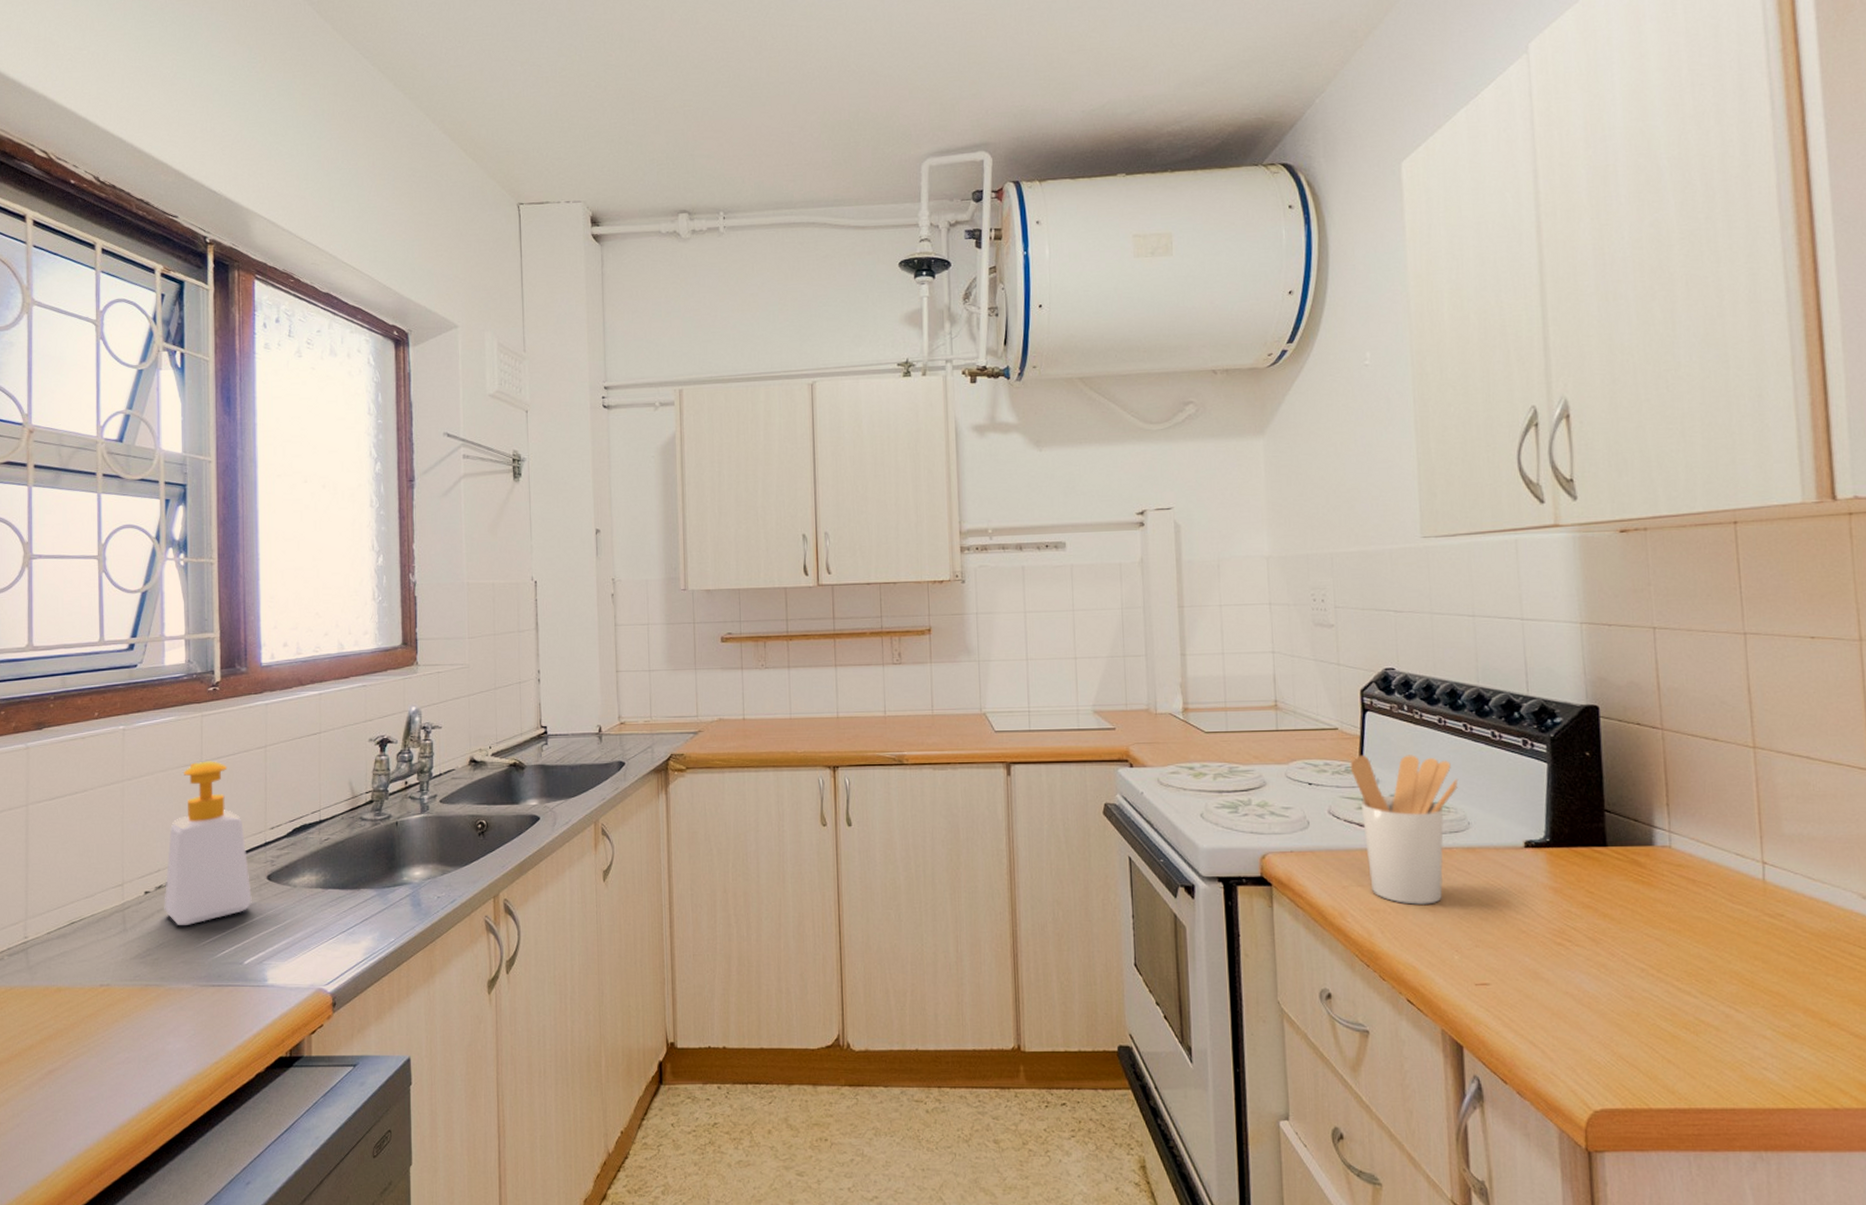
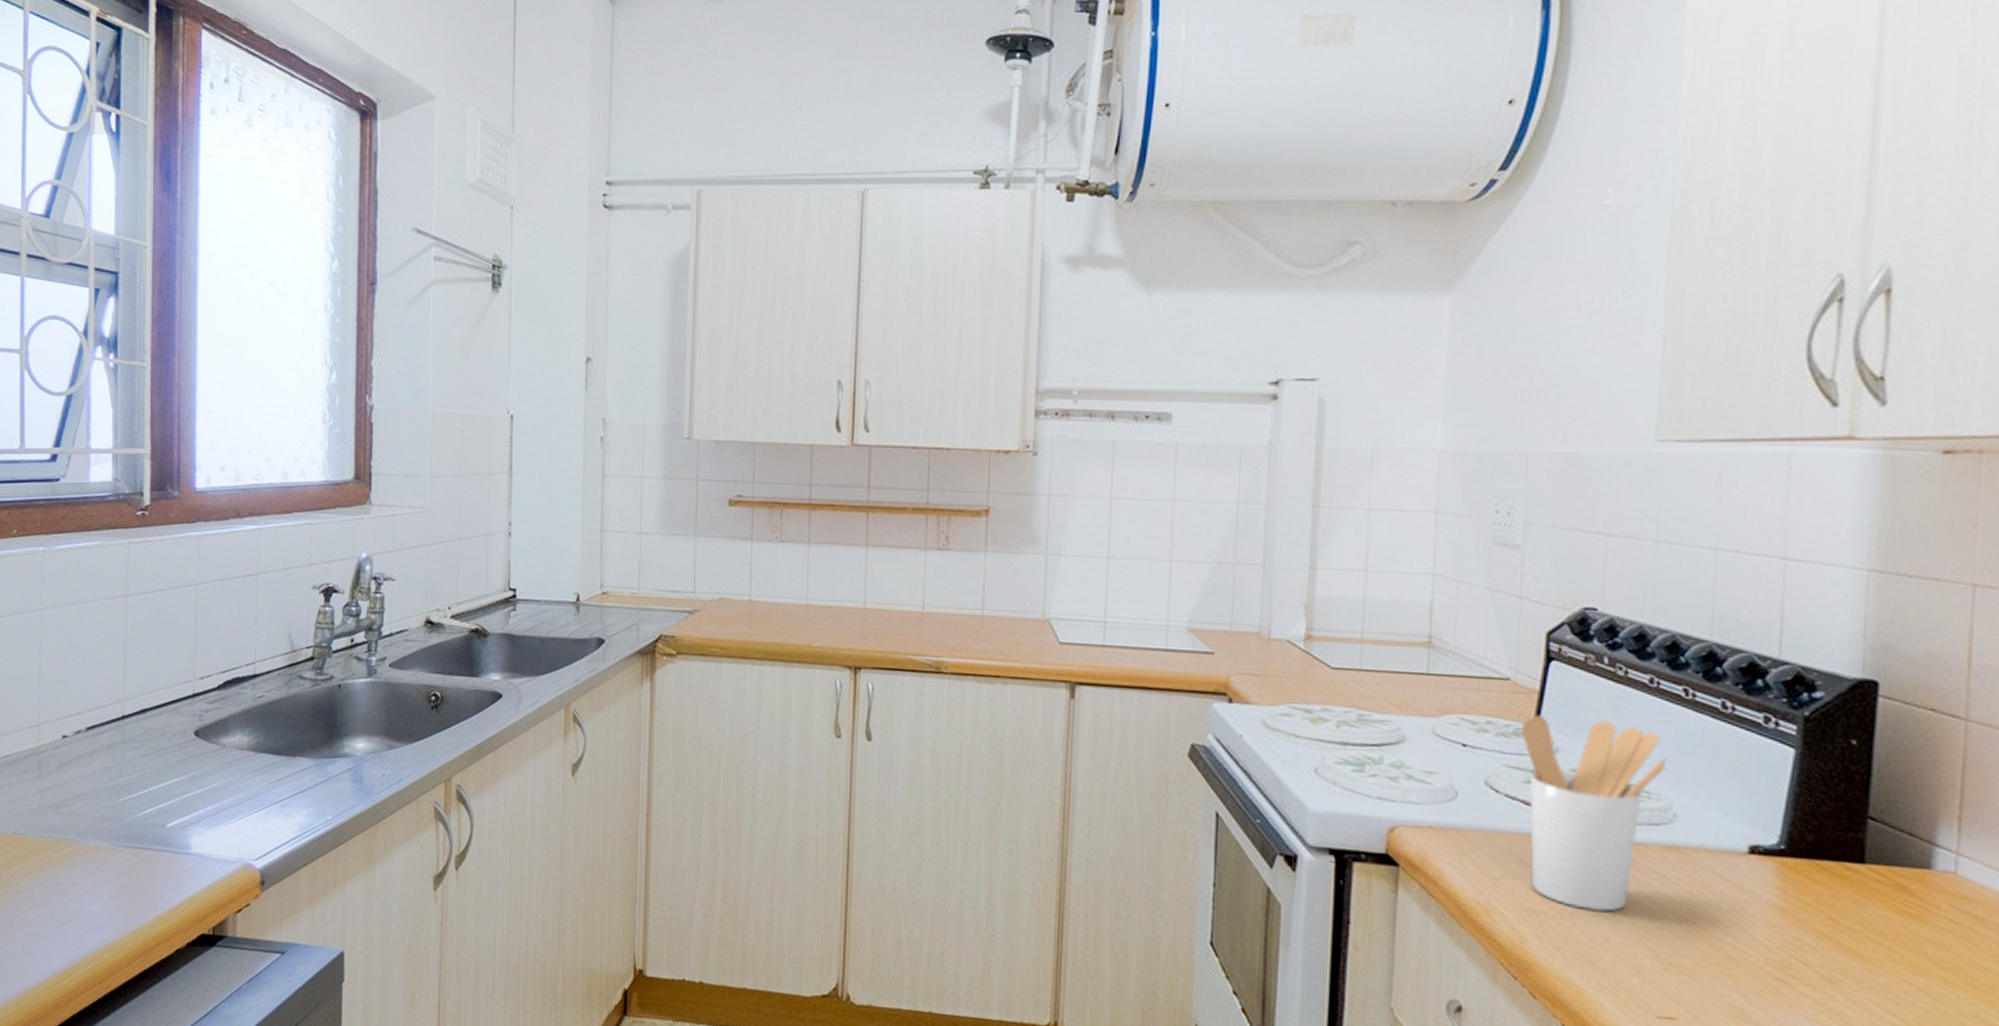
soap bottle: present [164,761,252,926] -> none [82,595,177,779]

